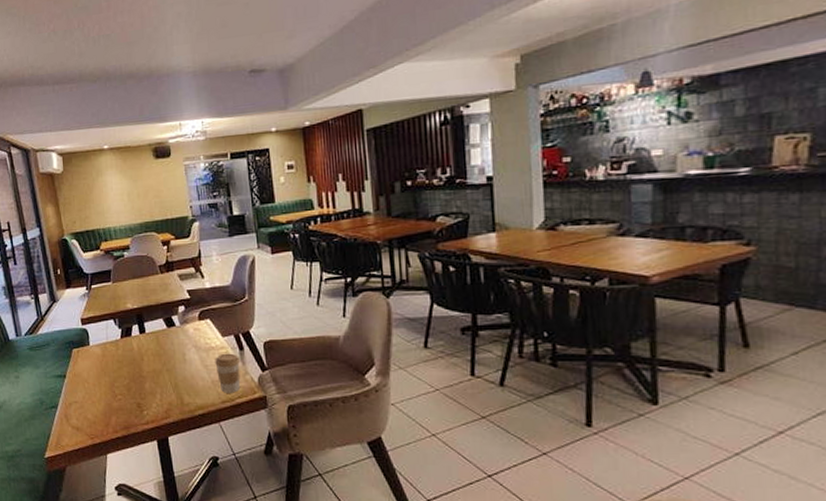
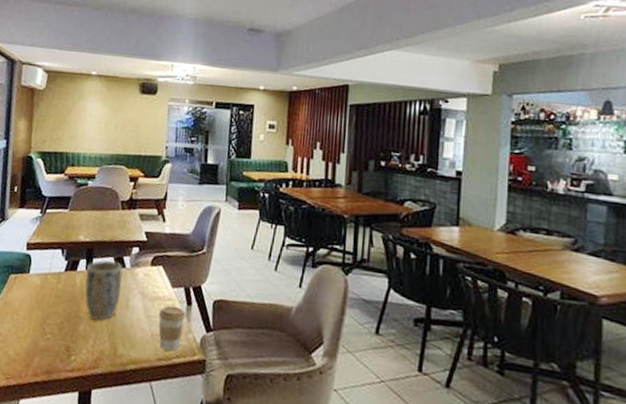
plant pot: none [140,321,176,377] -> present [84,260,123,321]

